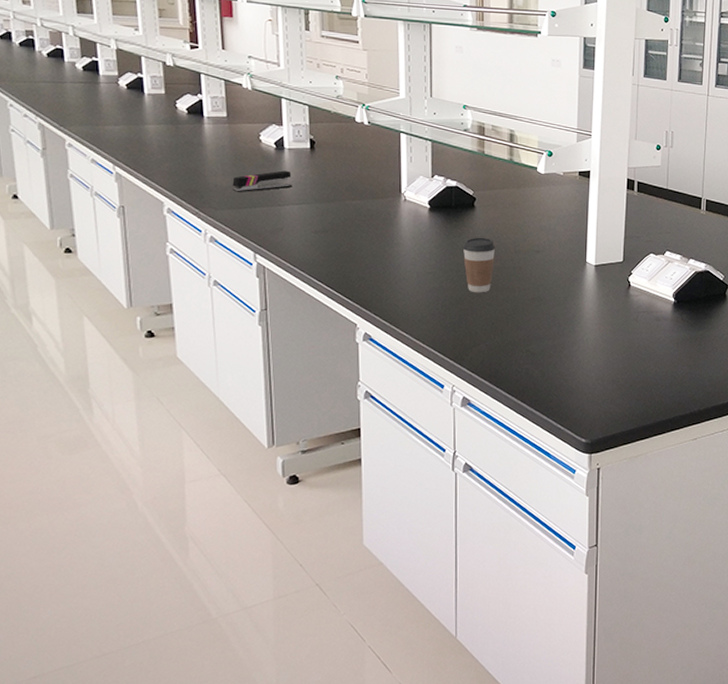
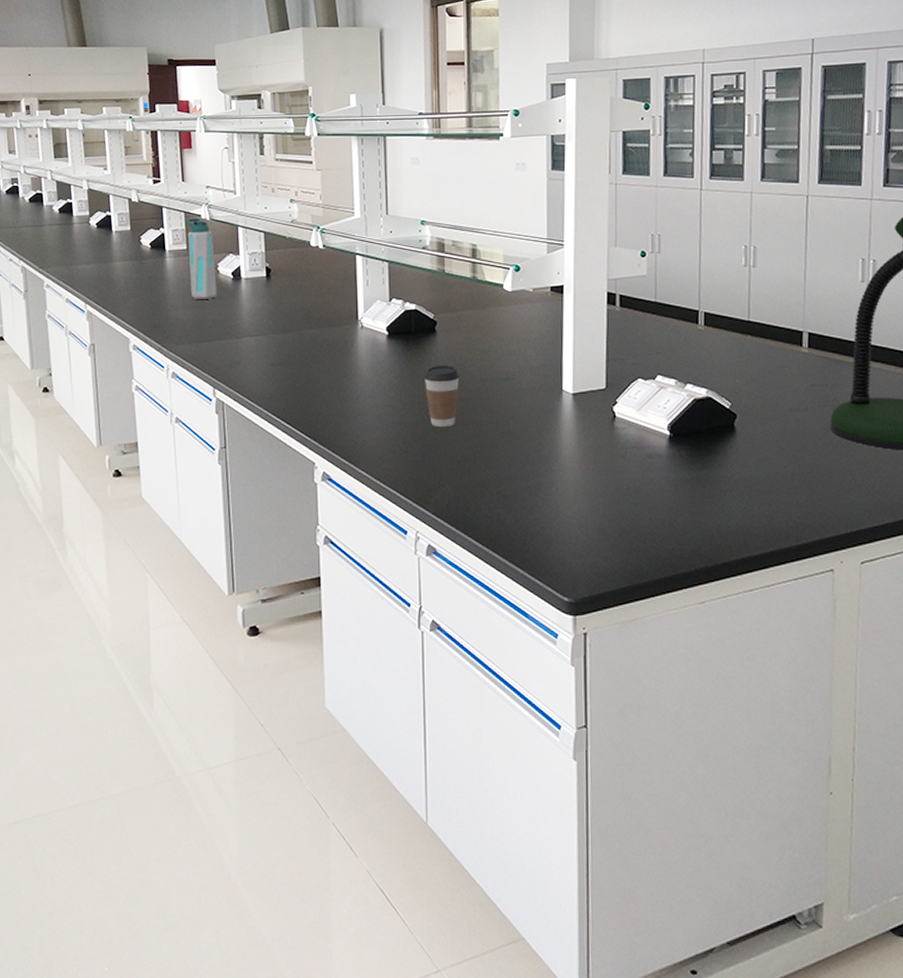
water bottle: none [227,86,259,167] -> present [187,217,218,299]
stapler: present [232,170,293,192] -> none [192,301,250,326]

